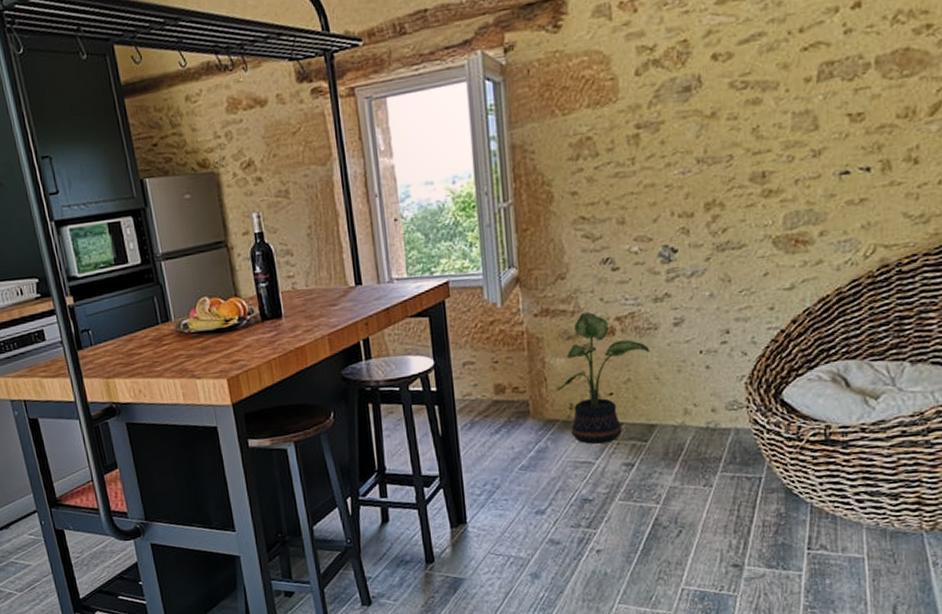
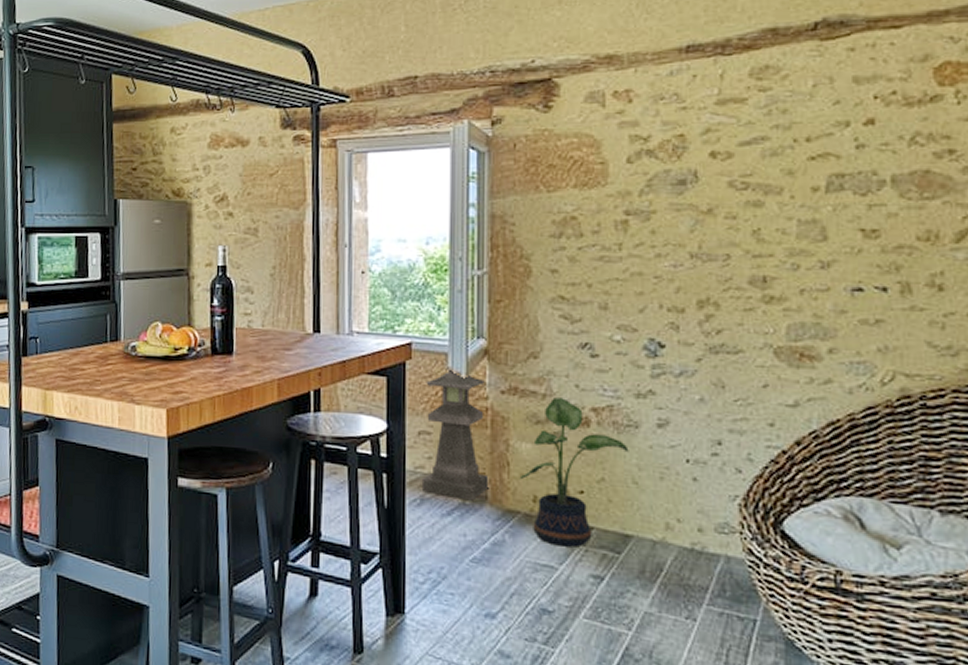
lantern: none [465,299,530,418] -> present [421,367,489,501]

